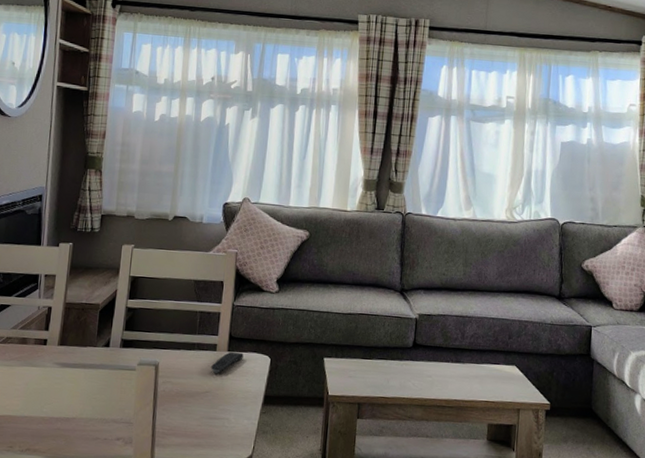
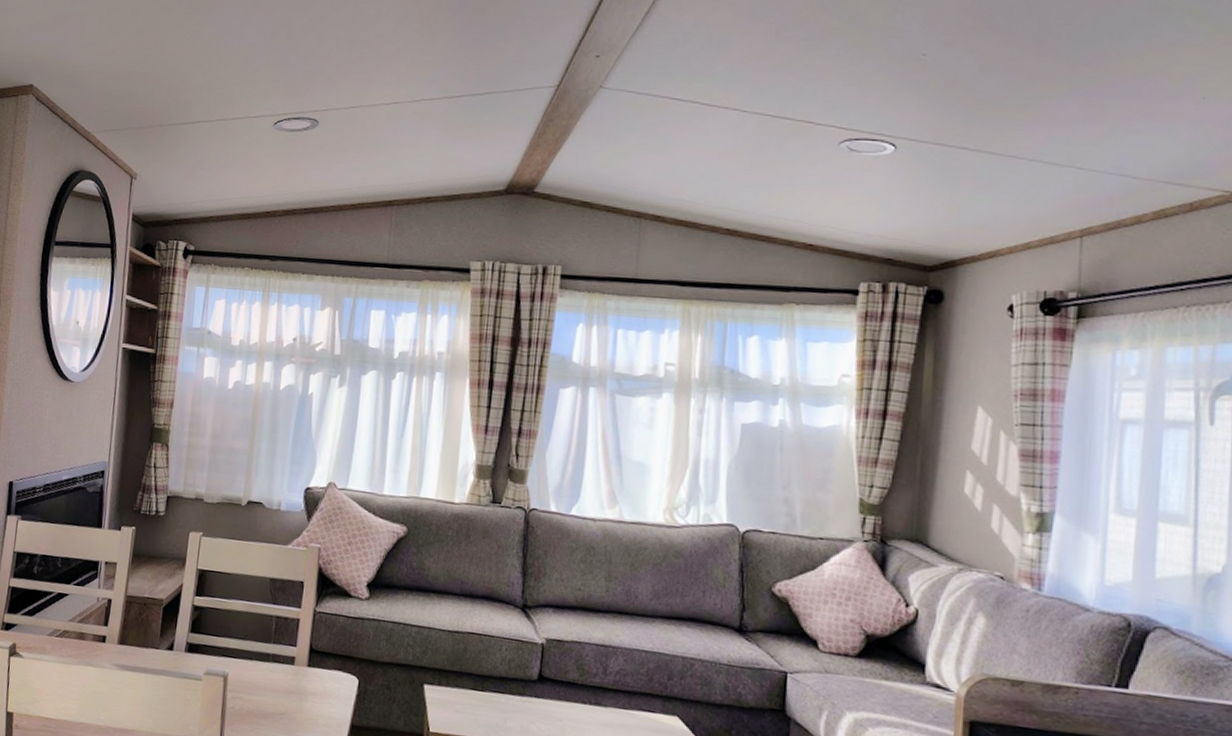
remote control: present [210,351,244,373] -> none [287,667,326,693]

